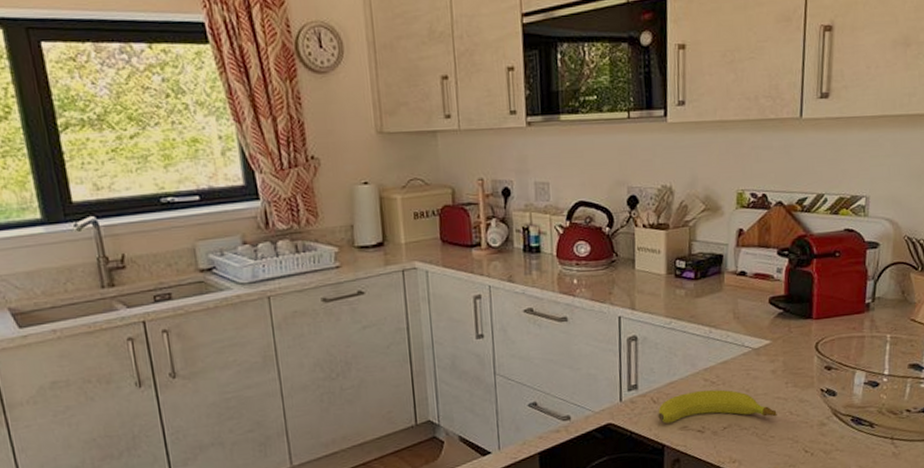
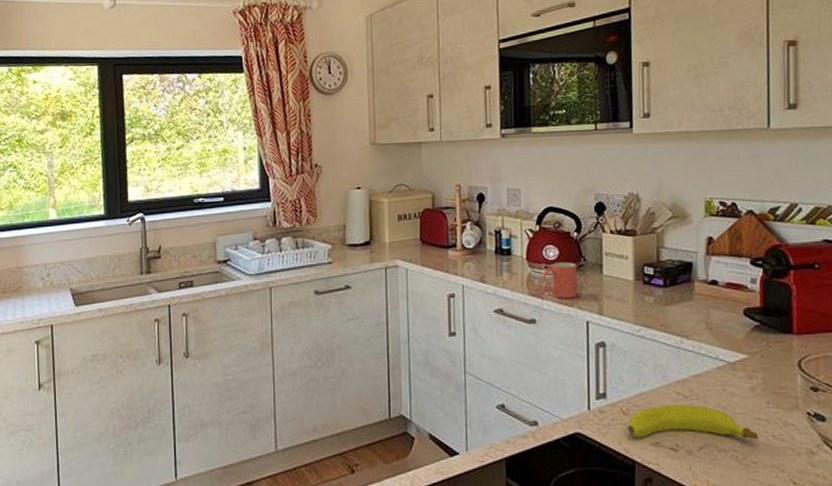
mug: none [572,258,610,295] -> present [541,262,578,299]

